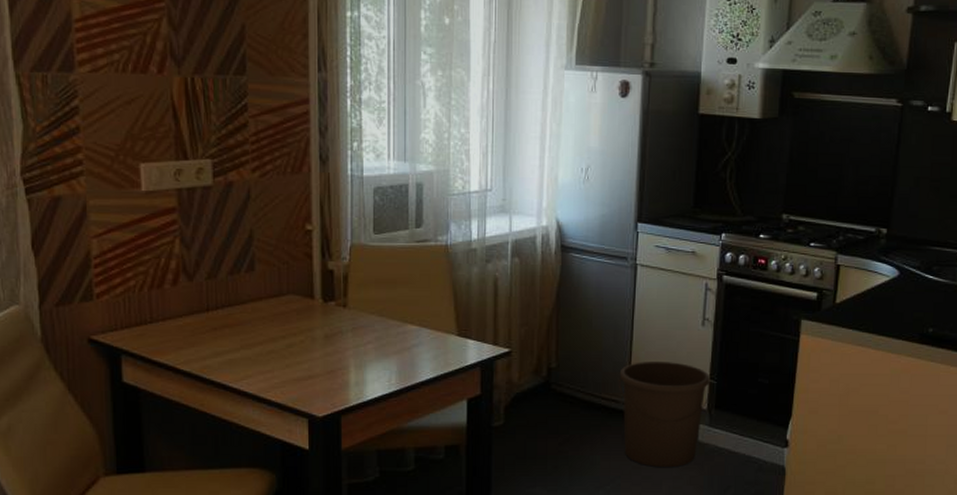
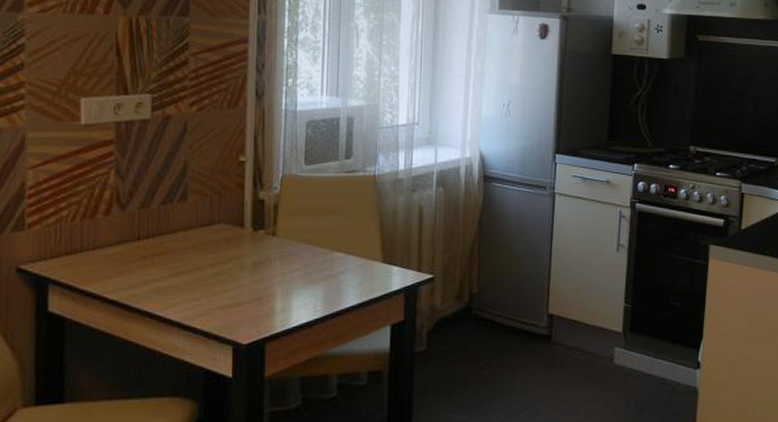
bucket: present [618,360,712,468] -> none [537,285,626,391]

